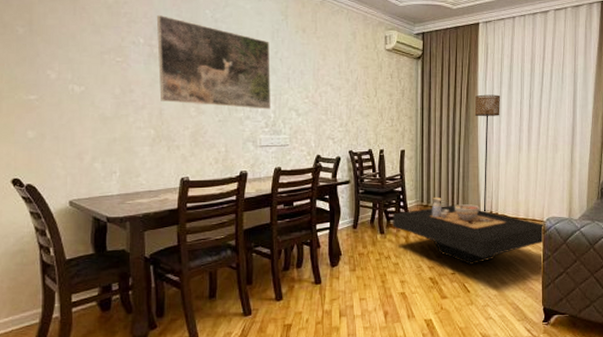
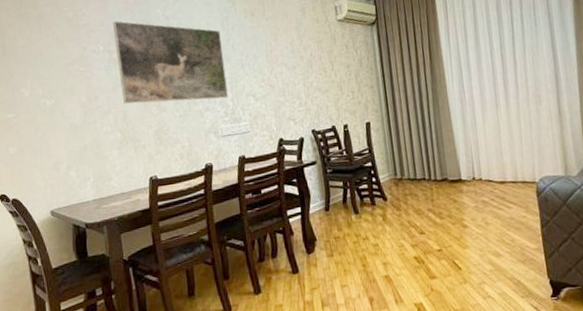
coffee table: present [392,197,546,265] -> none [365,168,539,239]
floor lamp: present [474,94,500,212] -> none [439,50,470,179]

